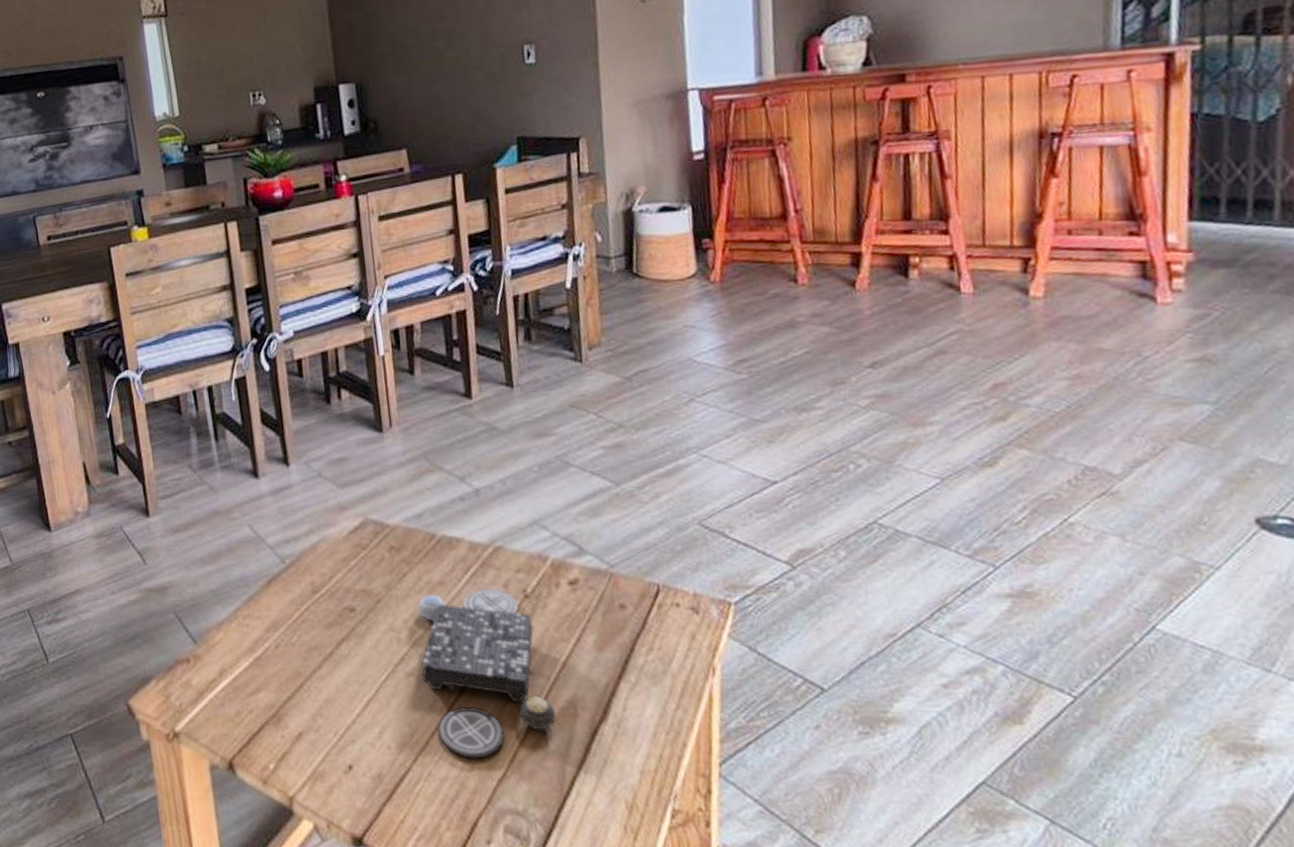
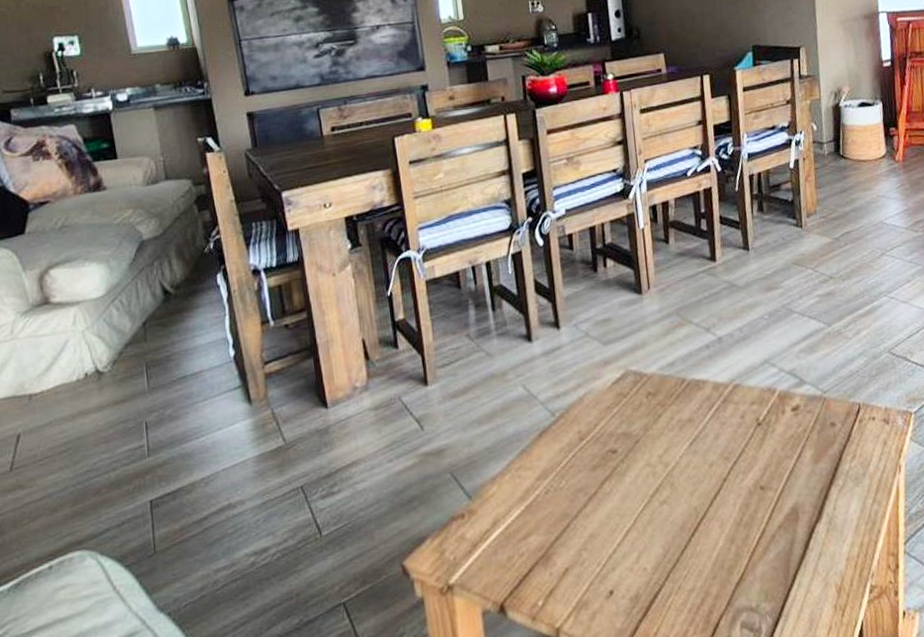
board game: present [417,588,556,759] -> none [670,420,782,569]

